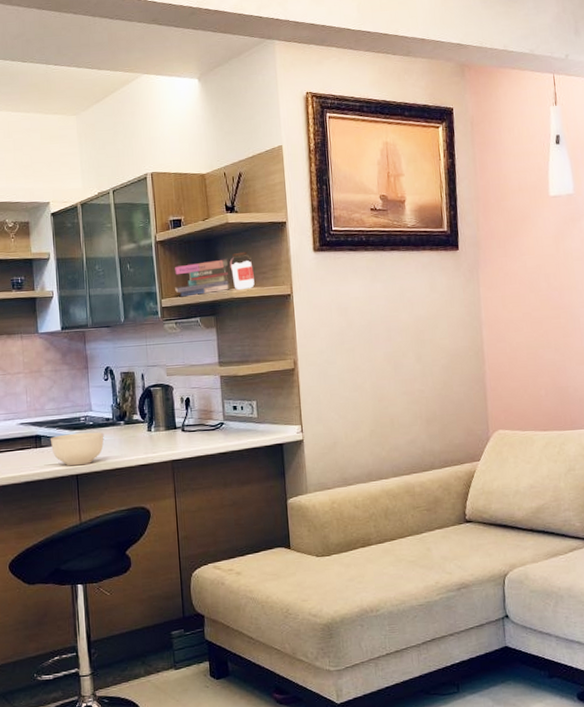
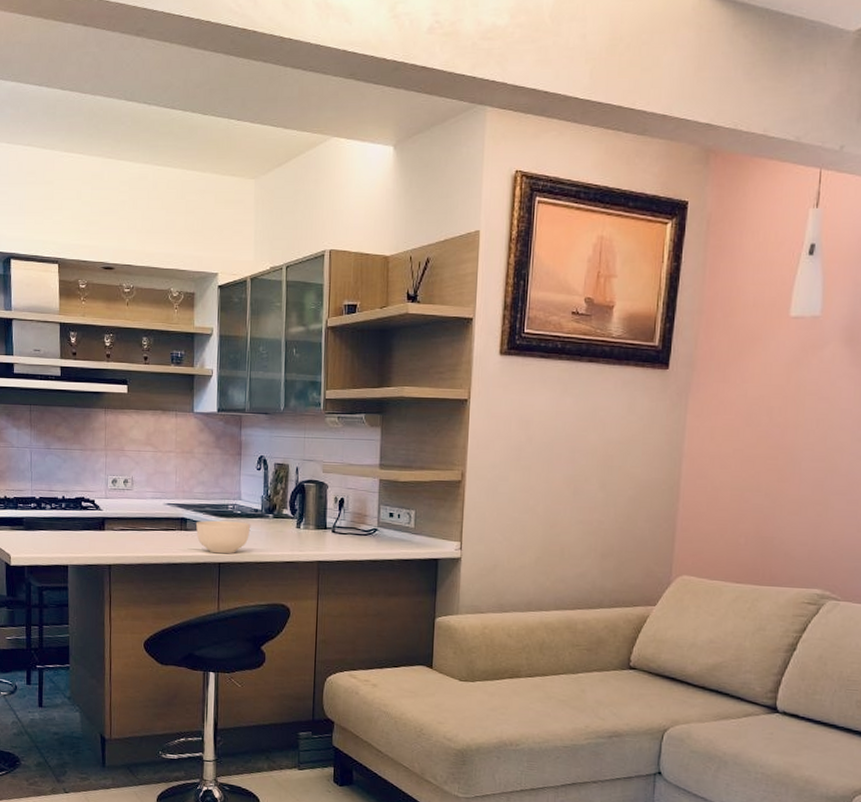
books: present [175,259,230,297] -> none [342,353,403,390]
jar: present [229,251,255,290] -> none [404,347,430,389]

